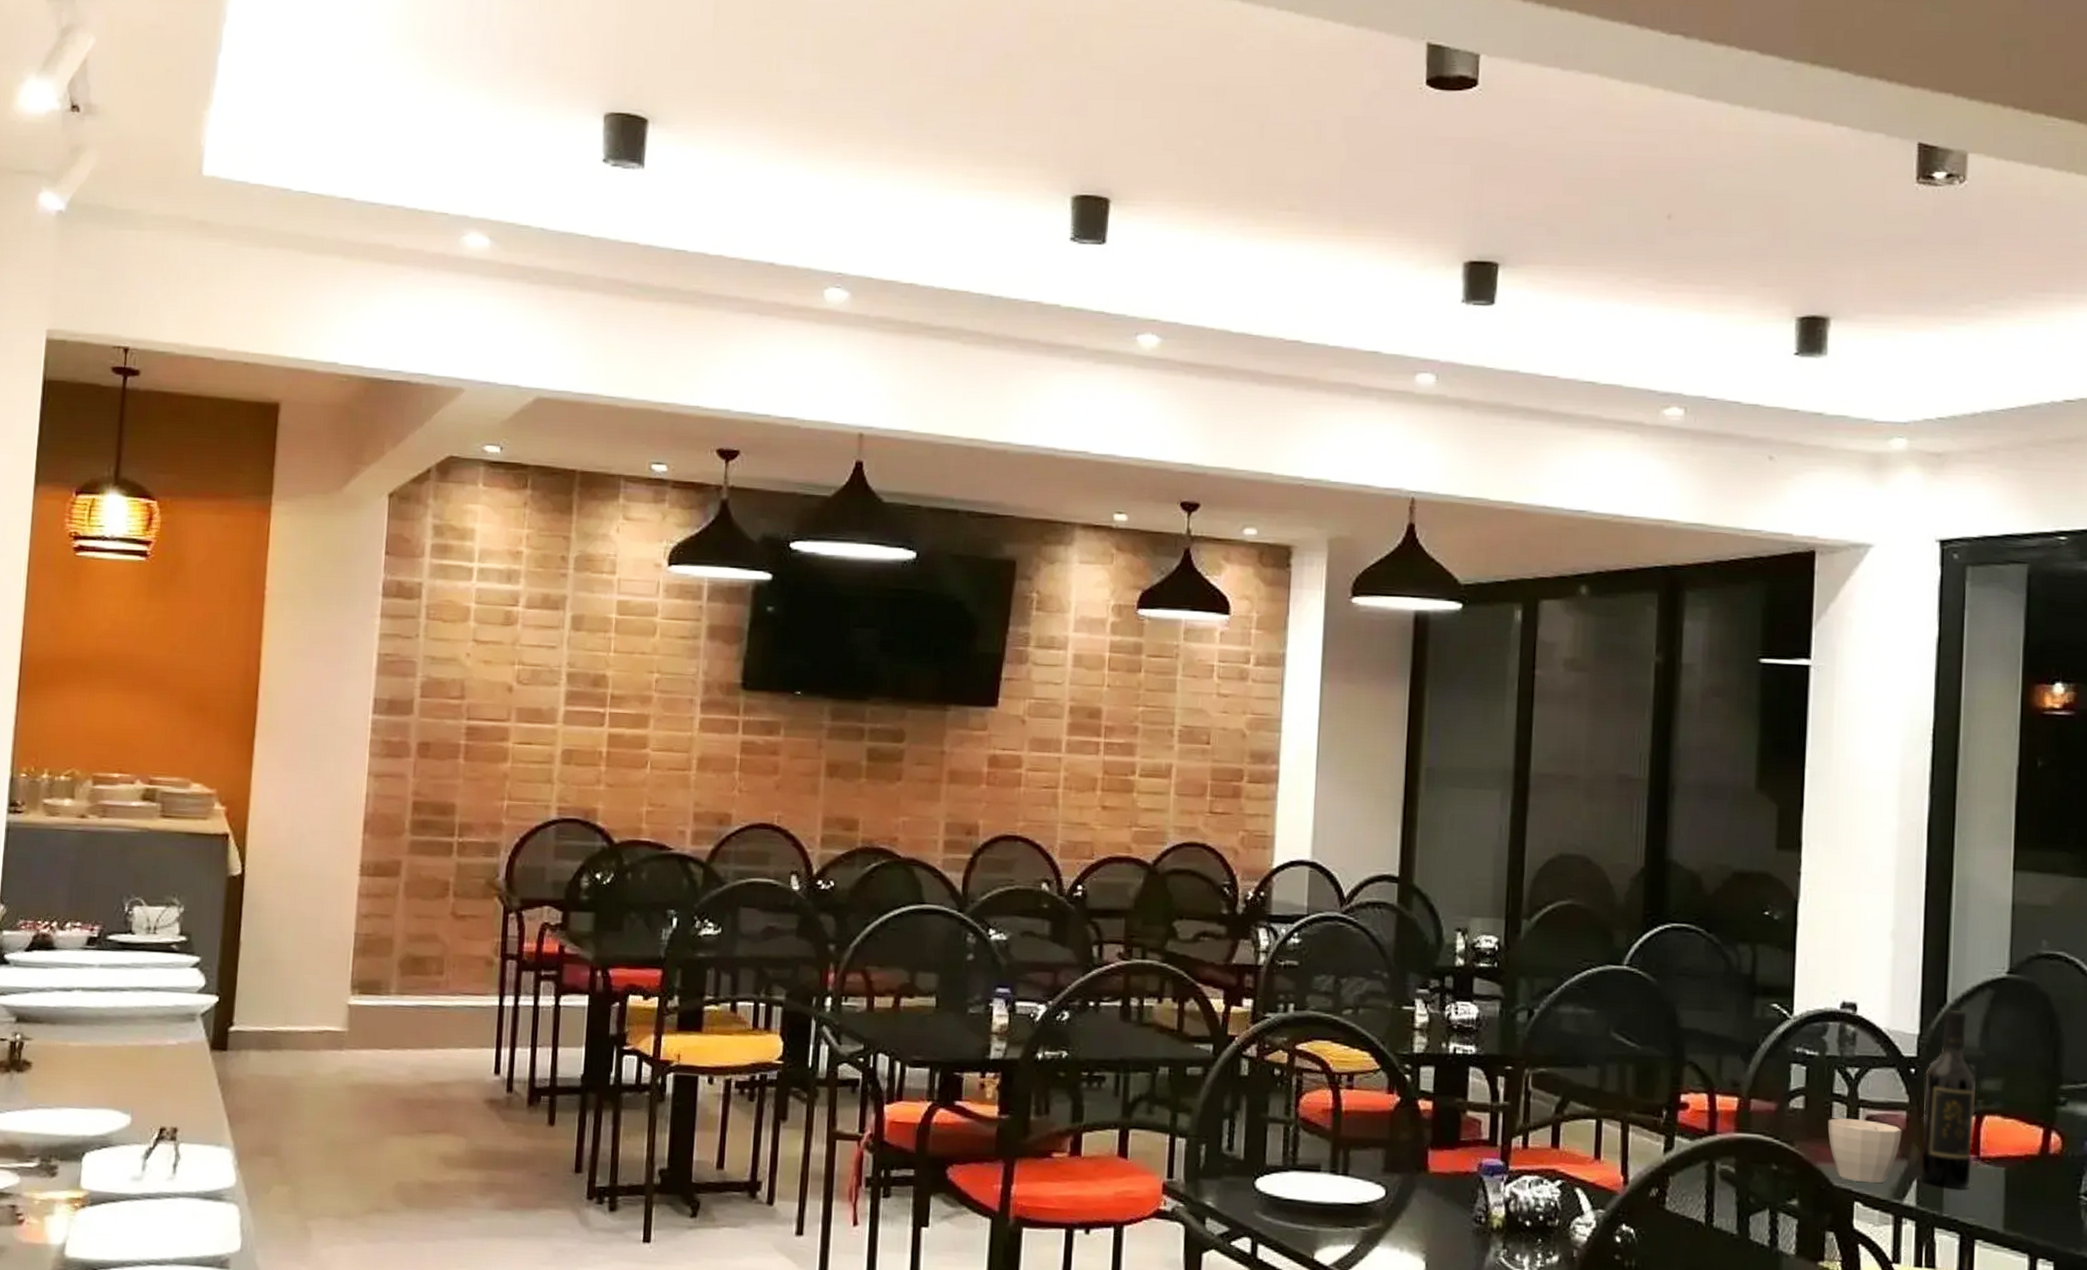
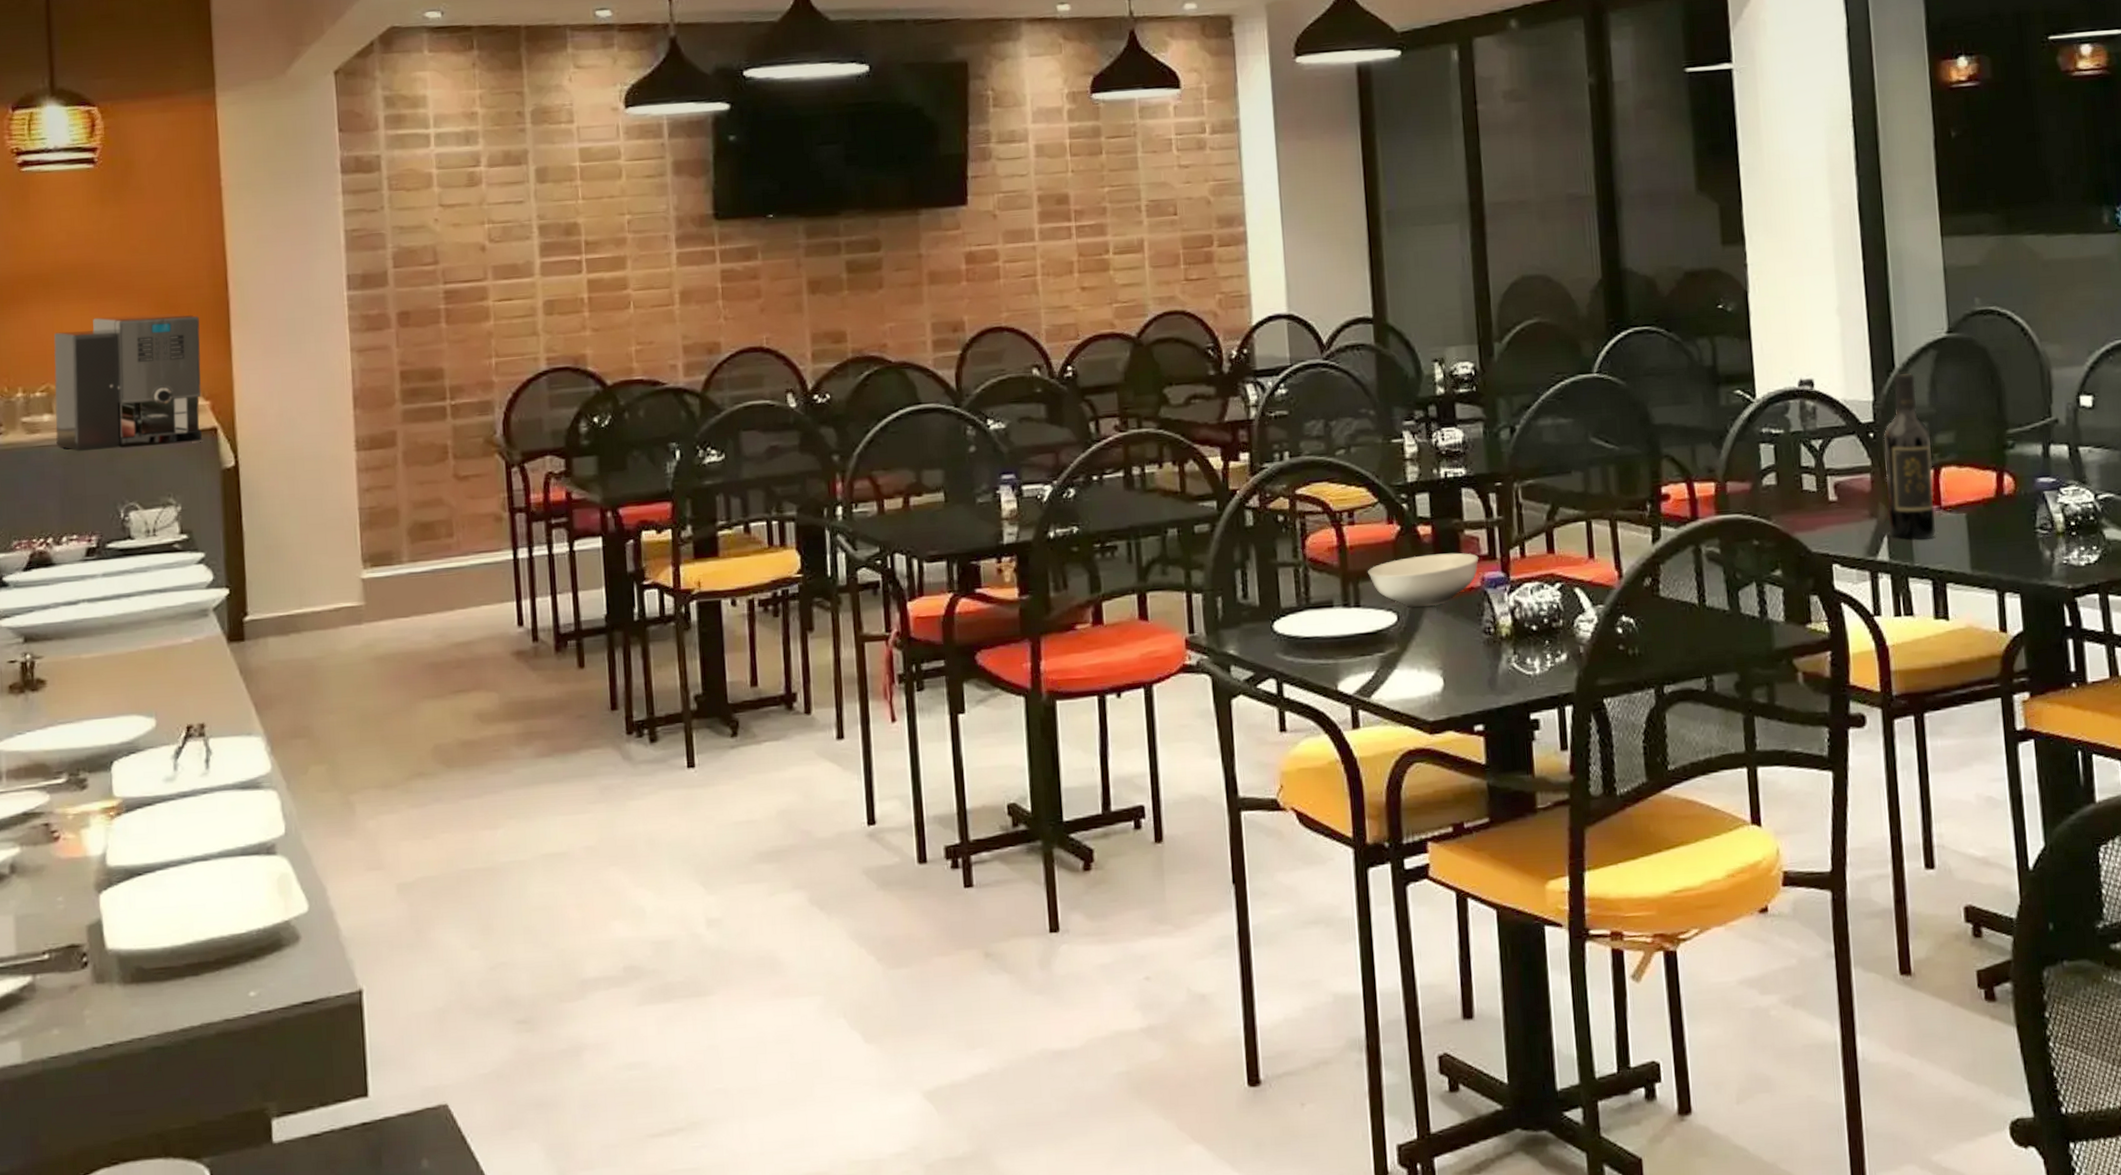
coffee machine: none [73,710,226,846] -> present [54,313,202,452]
bowl: none [1360,1131,1479,1186] -> present [1367,553,1479,608]
cup: present [1827,1118,1902,1184] -> none [1799,486,1869,546]

